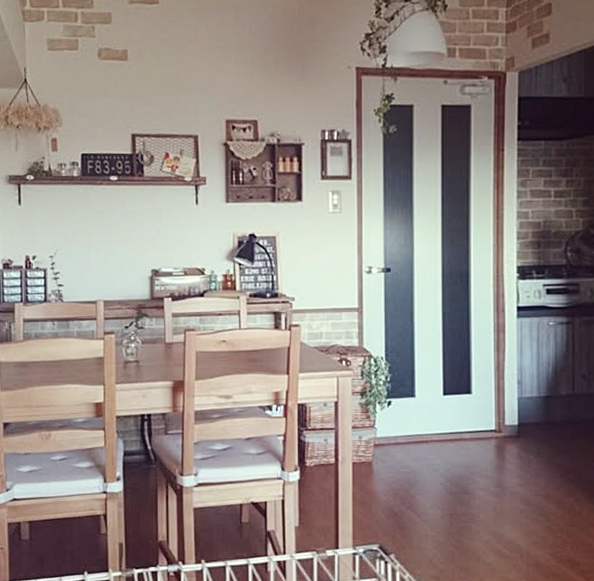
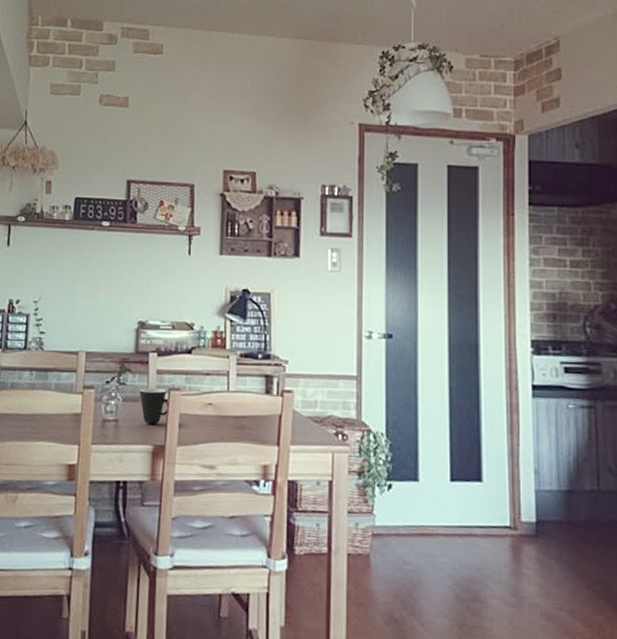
mug: none [157,330,186,363] -> present [139,388,170,425]

